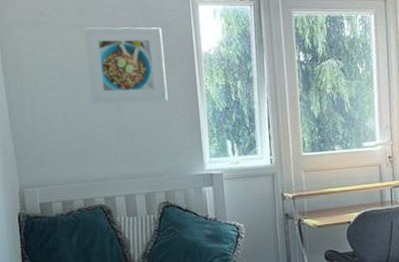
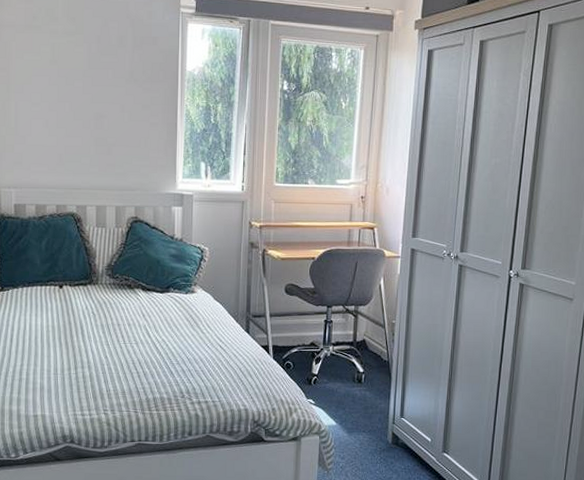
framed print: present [83,27,168,105] -> none [73,36,149,117]

